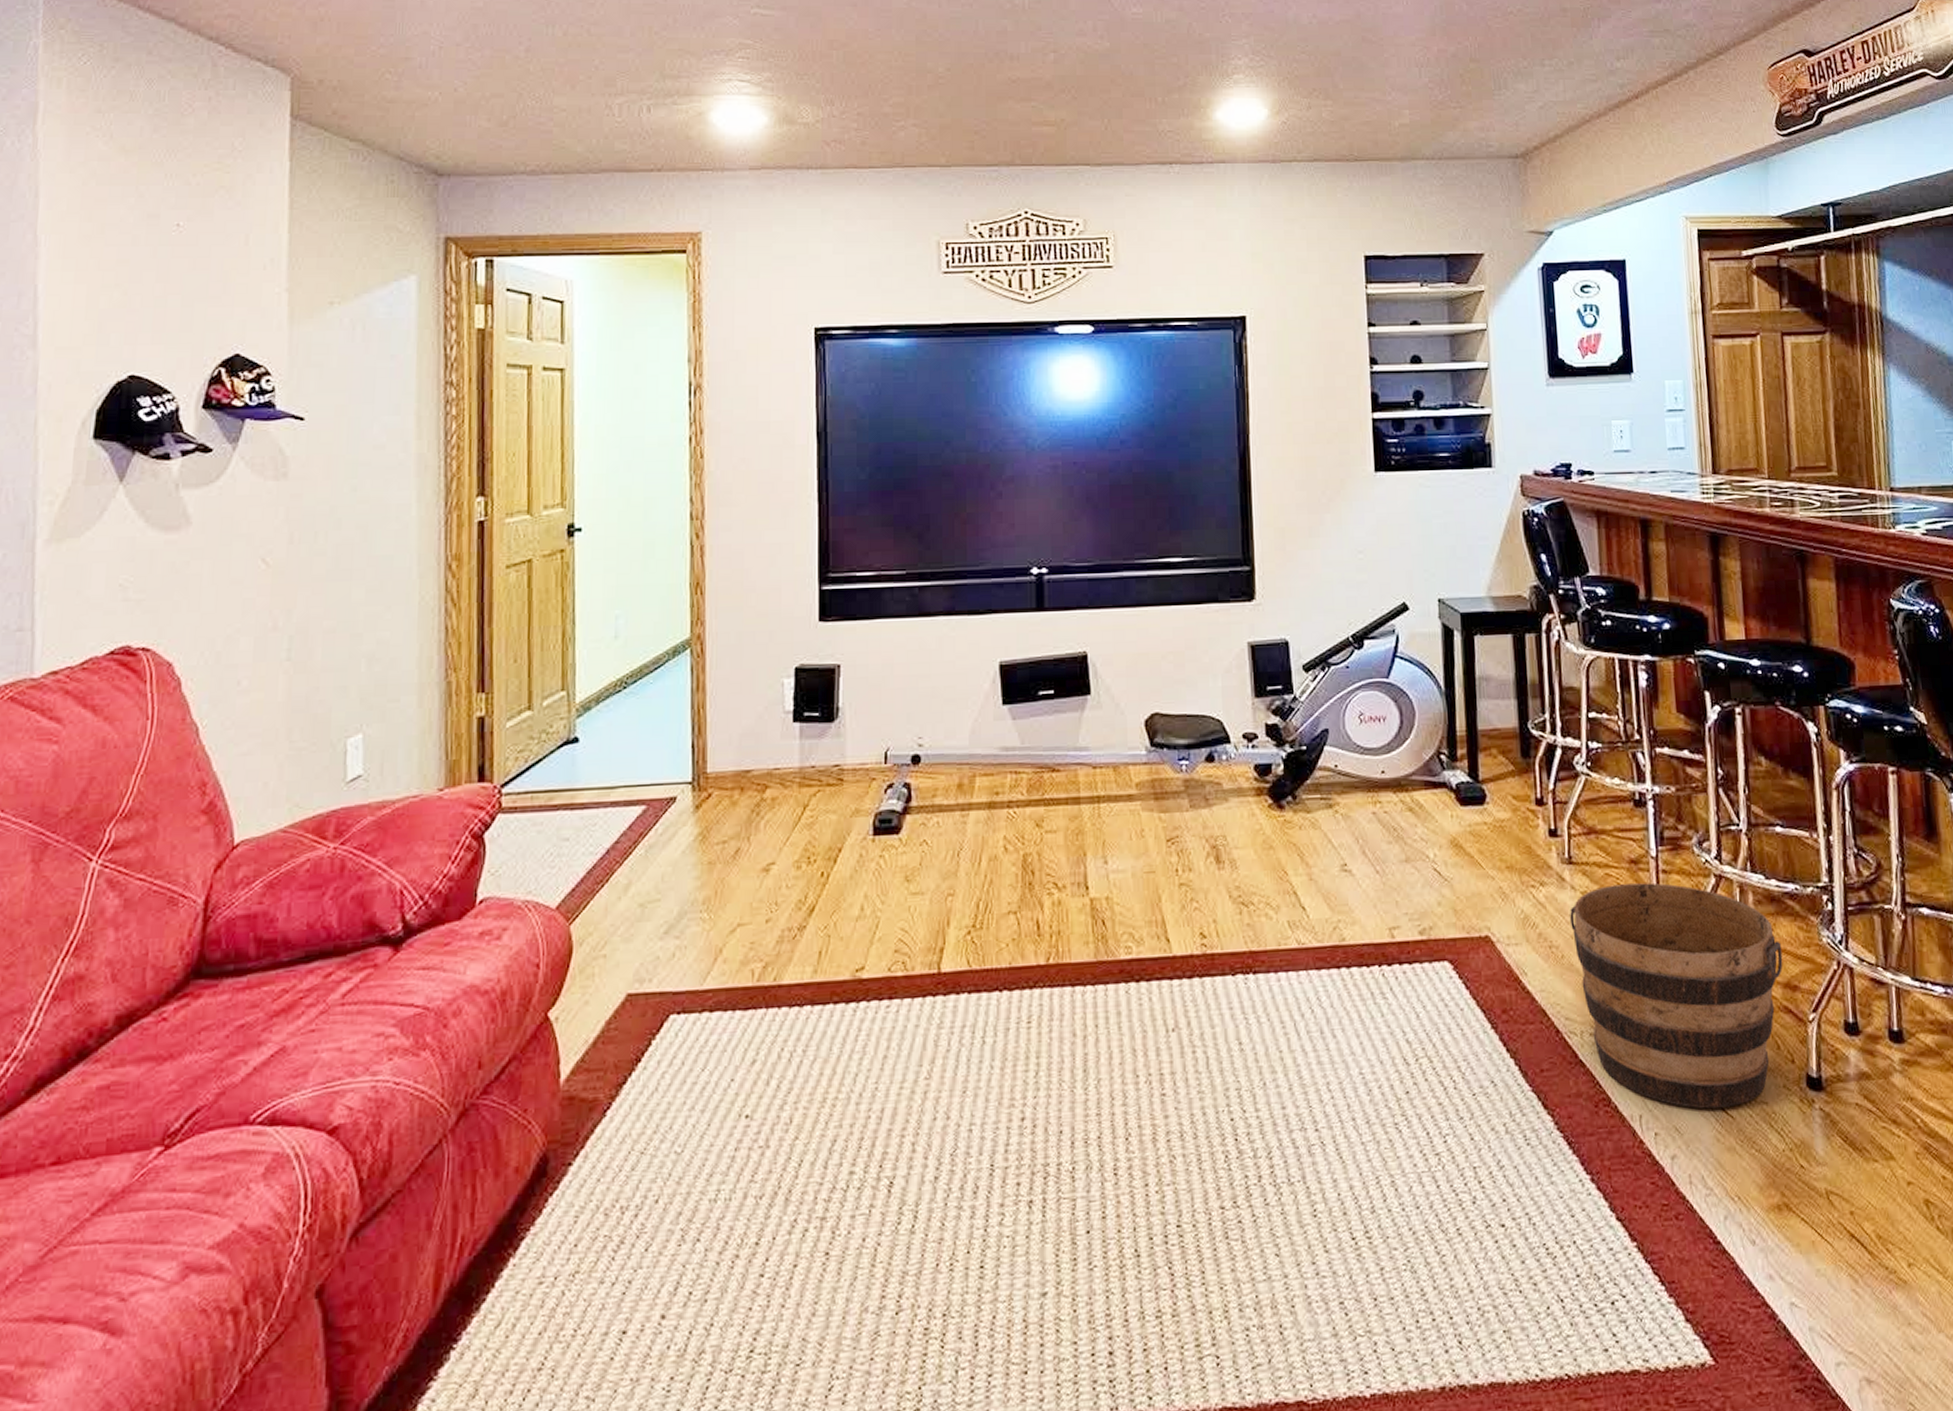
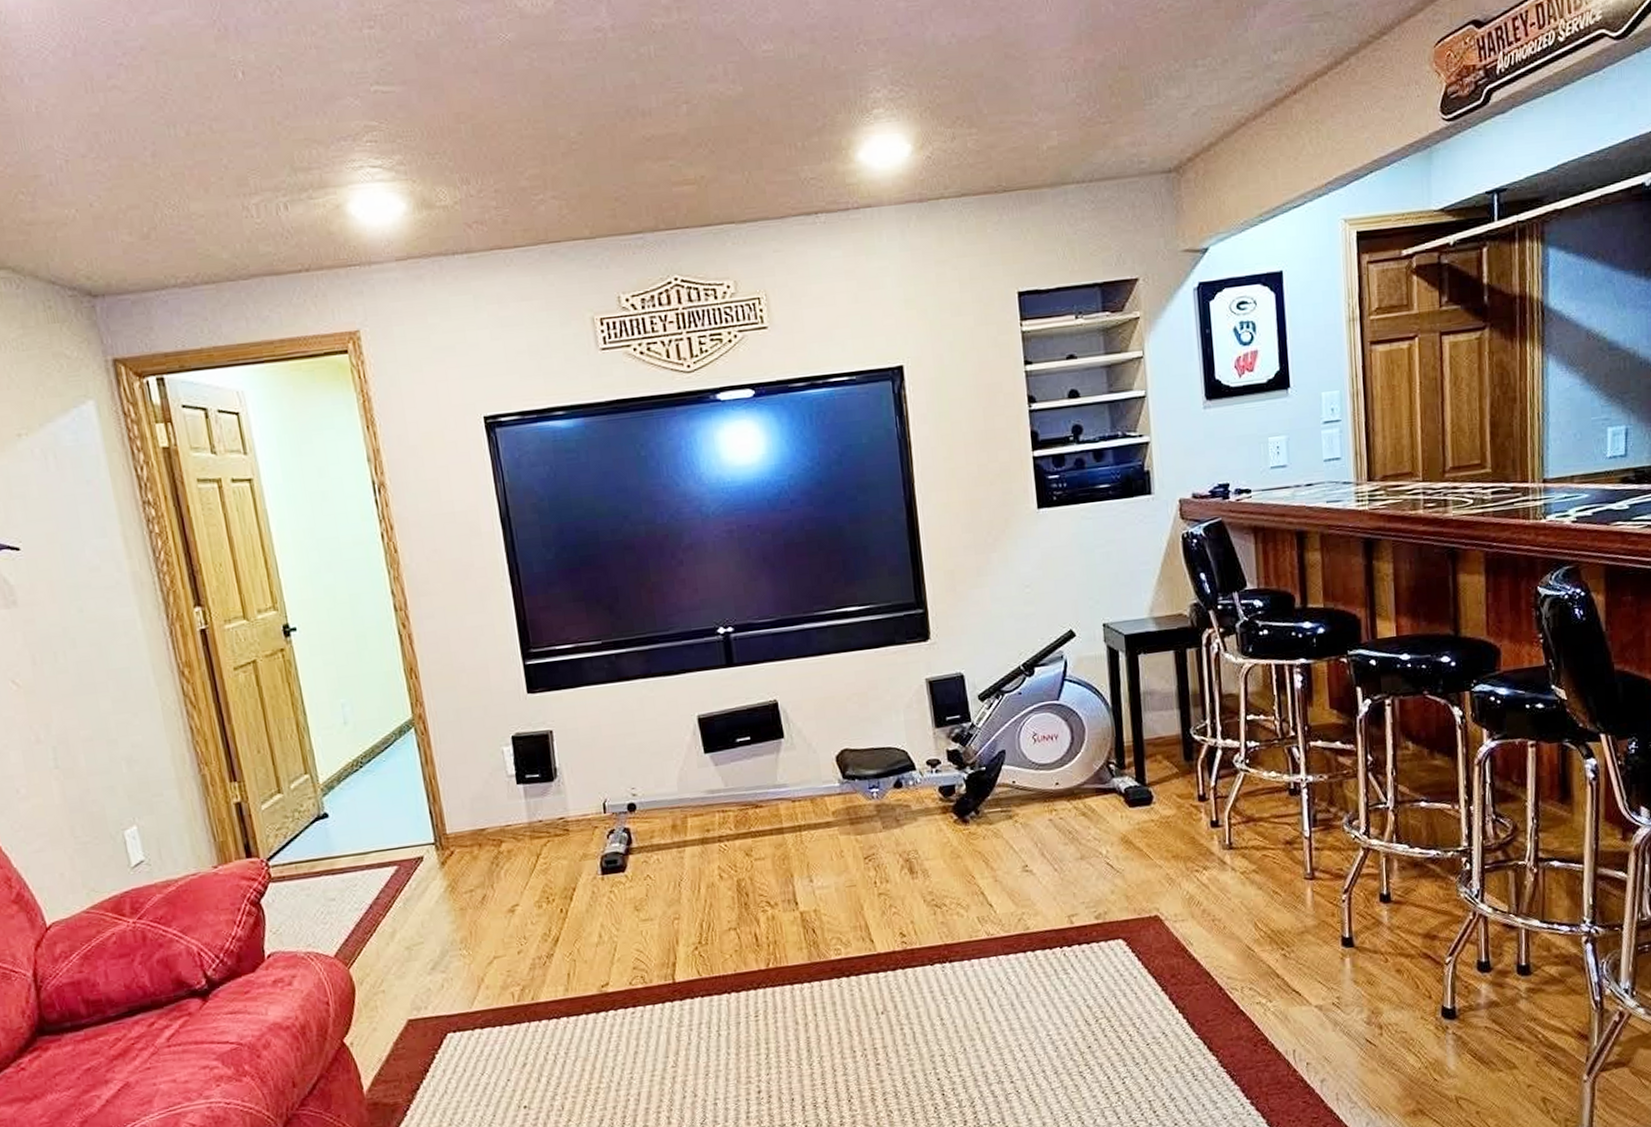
bucket: present [1570,882,1783,1109] -> none [1231,859,1424,1041]

